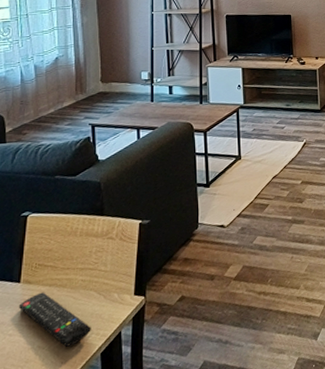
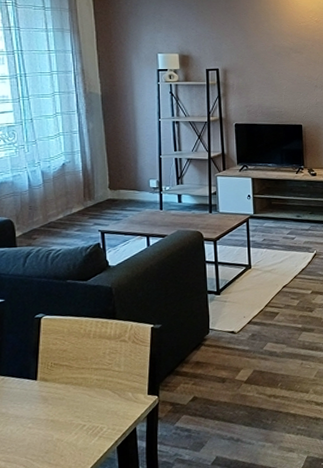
remote control: present [19,292,91,347] -> none [37,389,107,440]

